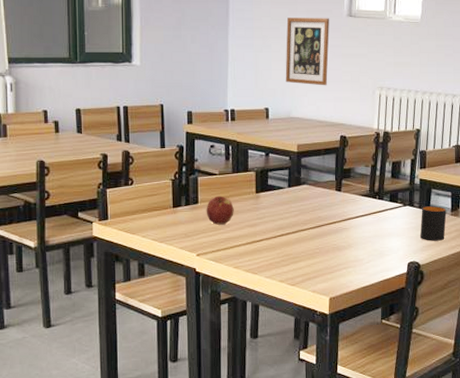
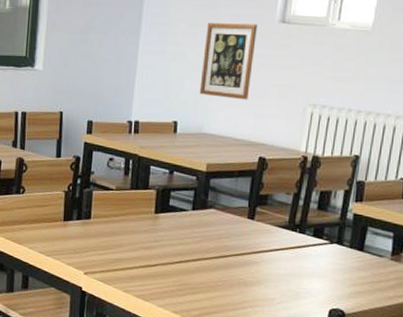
apple: present [206,196,234,225] -> none [98,212,129,244]
mug: present [420,206,447,241] -> none [348,246,385,289]

